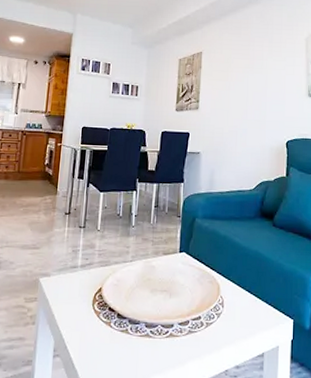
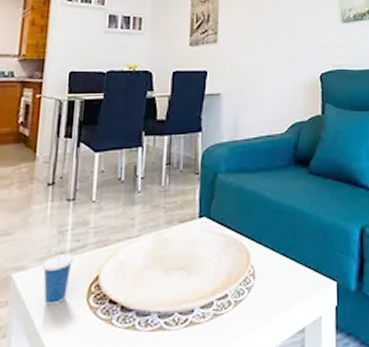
cup: none [60,259,83,306] -> present [42,242,73,306]

